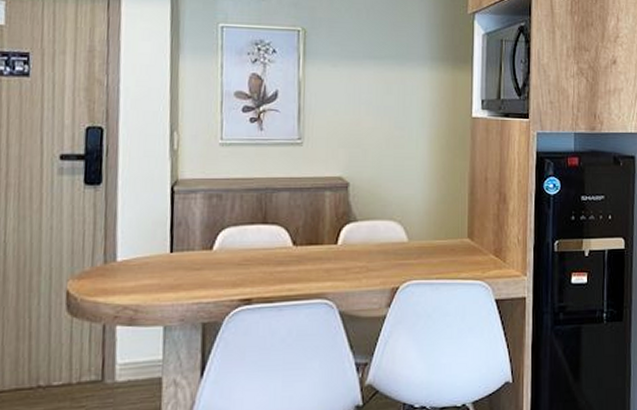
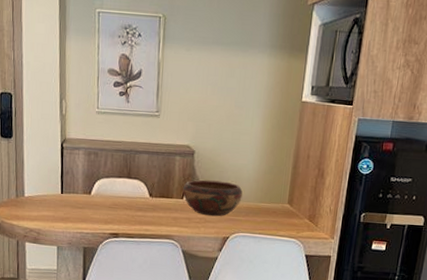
decorative bowl: none [336,217,412,263] -> present [182,180,243,217]

